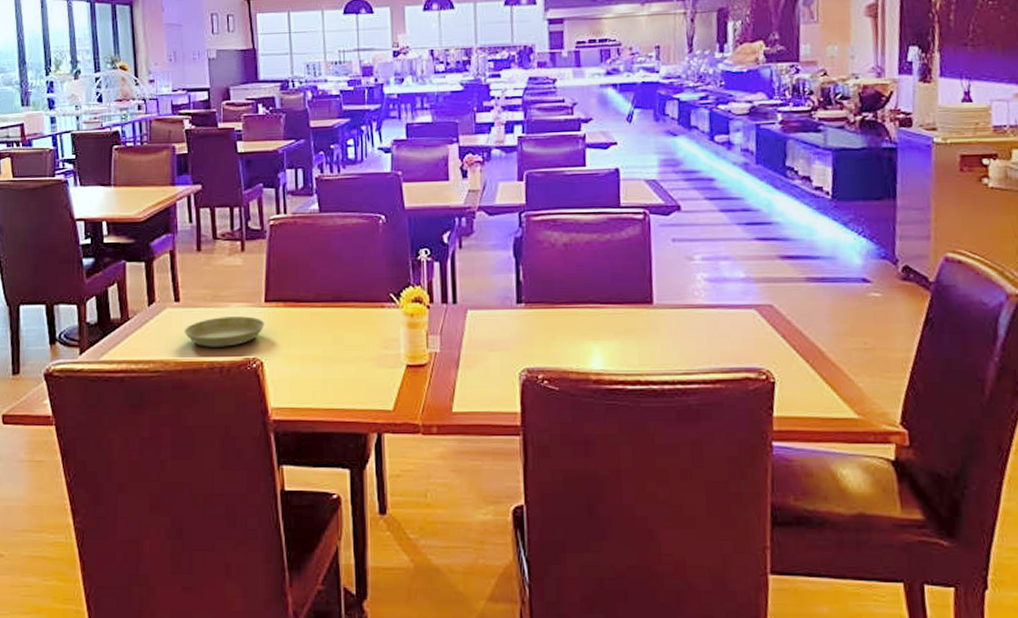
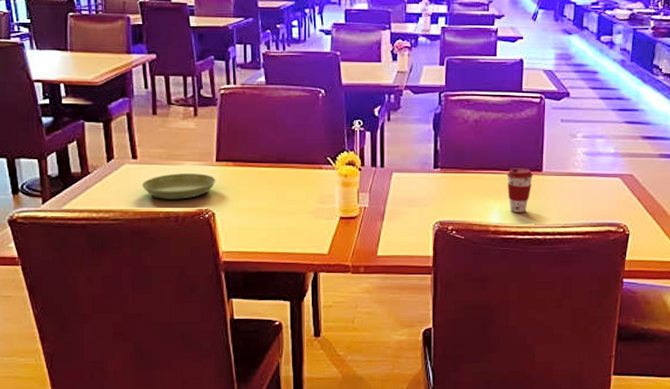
coffee cup: none [608,300,642,356] -> present [507,168,534,212]

